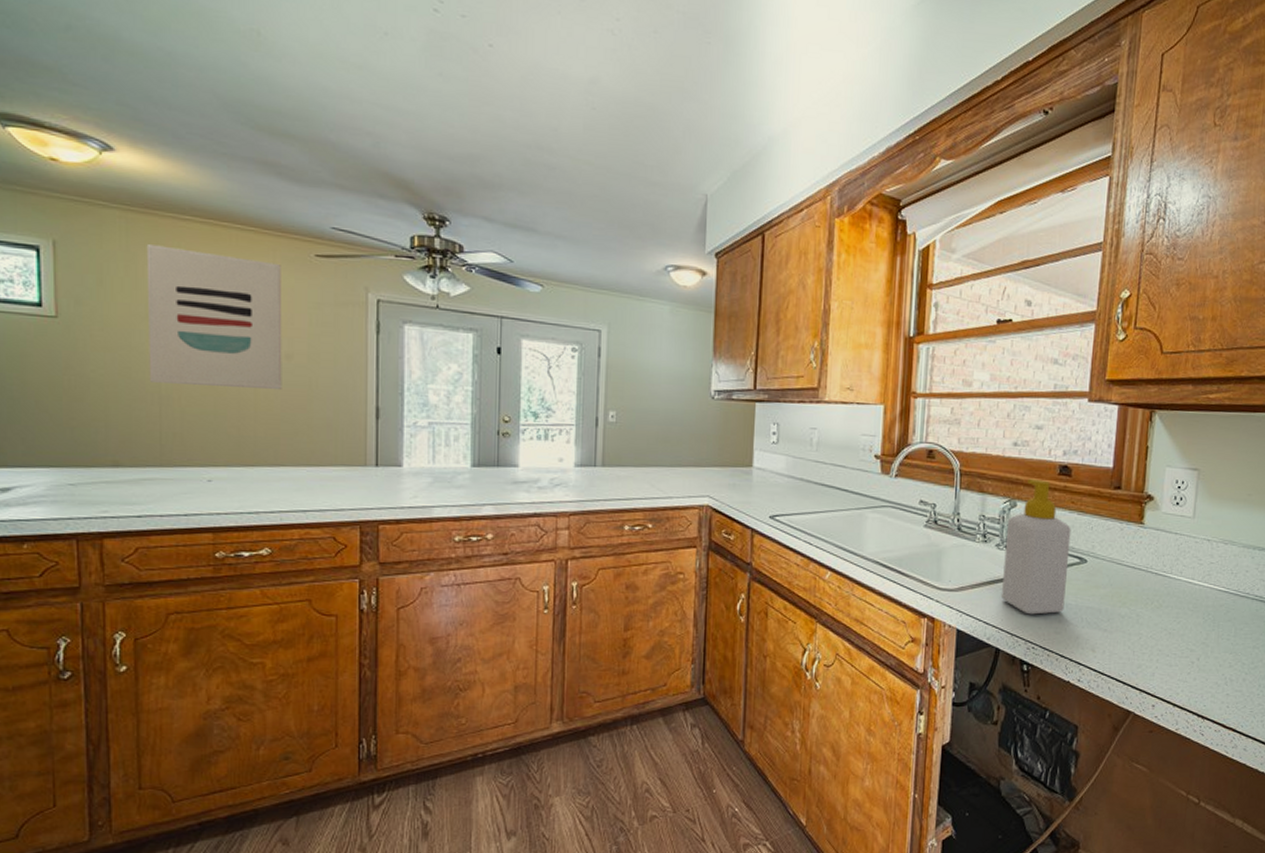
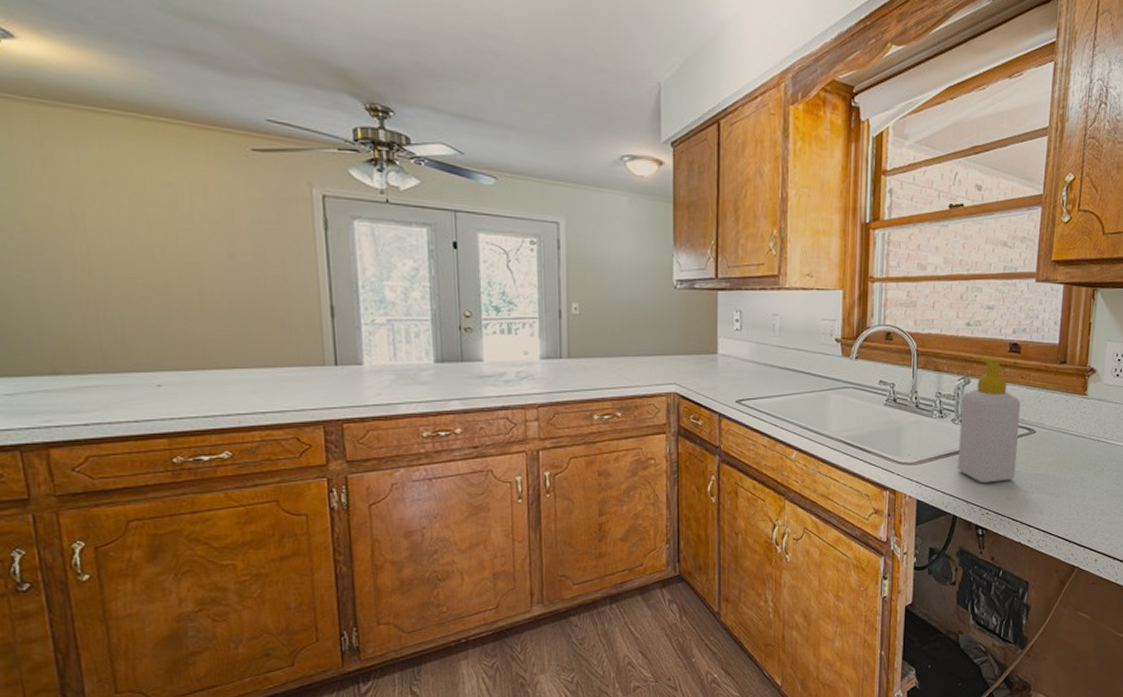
wall art: present [146,244,282,391] -> none [63,140,228,291]

